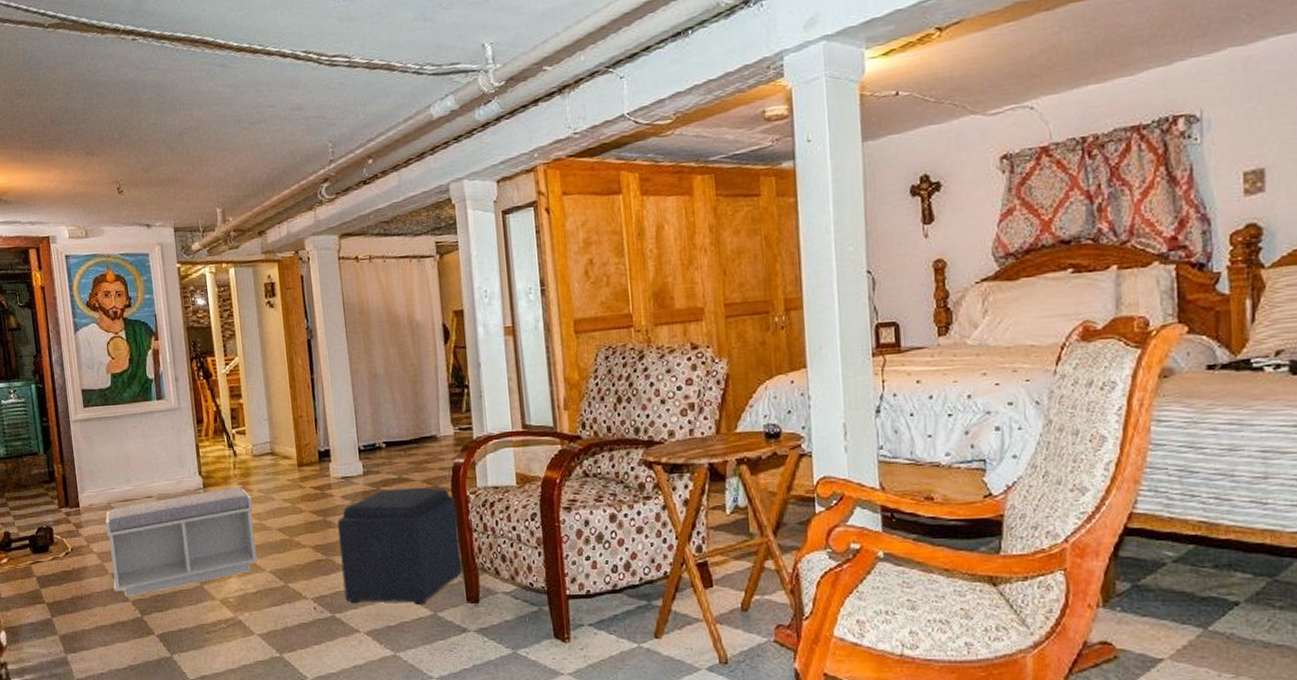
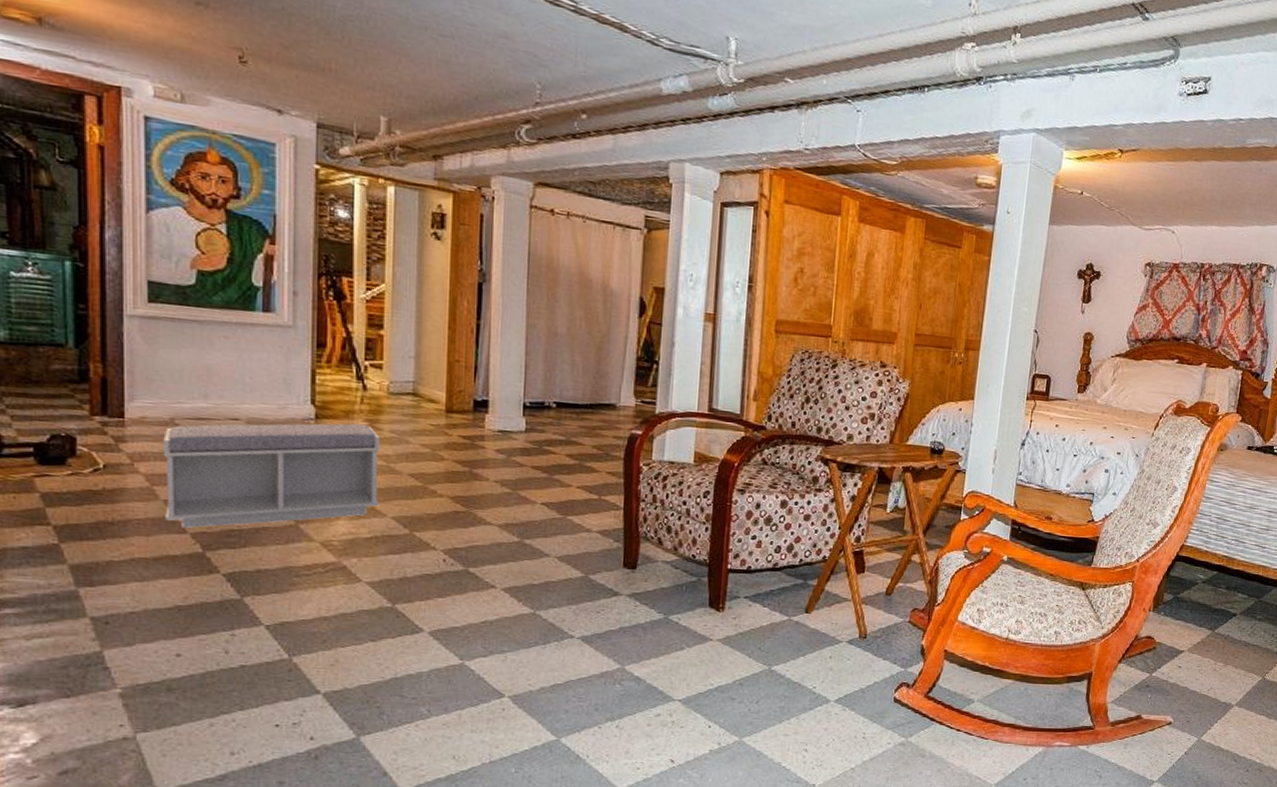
ottoman: present [337,487,463,604] -> none [483,449,627,566]

